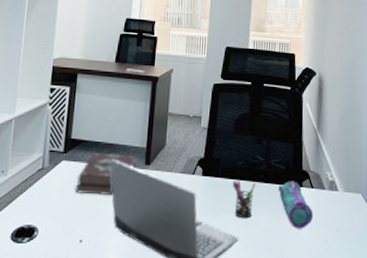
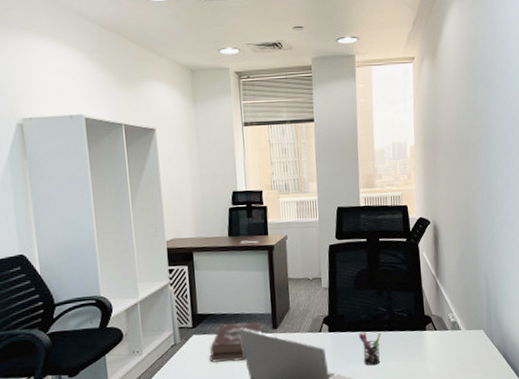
pencil case: present [278,181,314,229] -> none [402,326,439,368]

